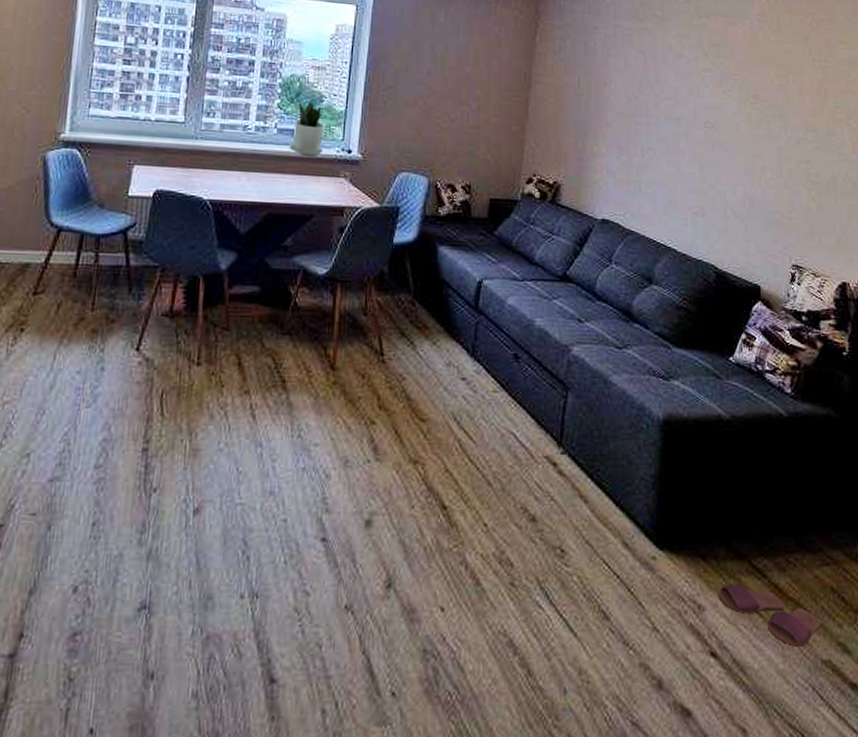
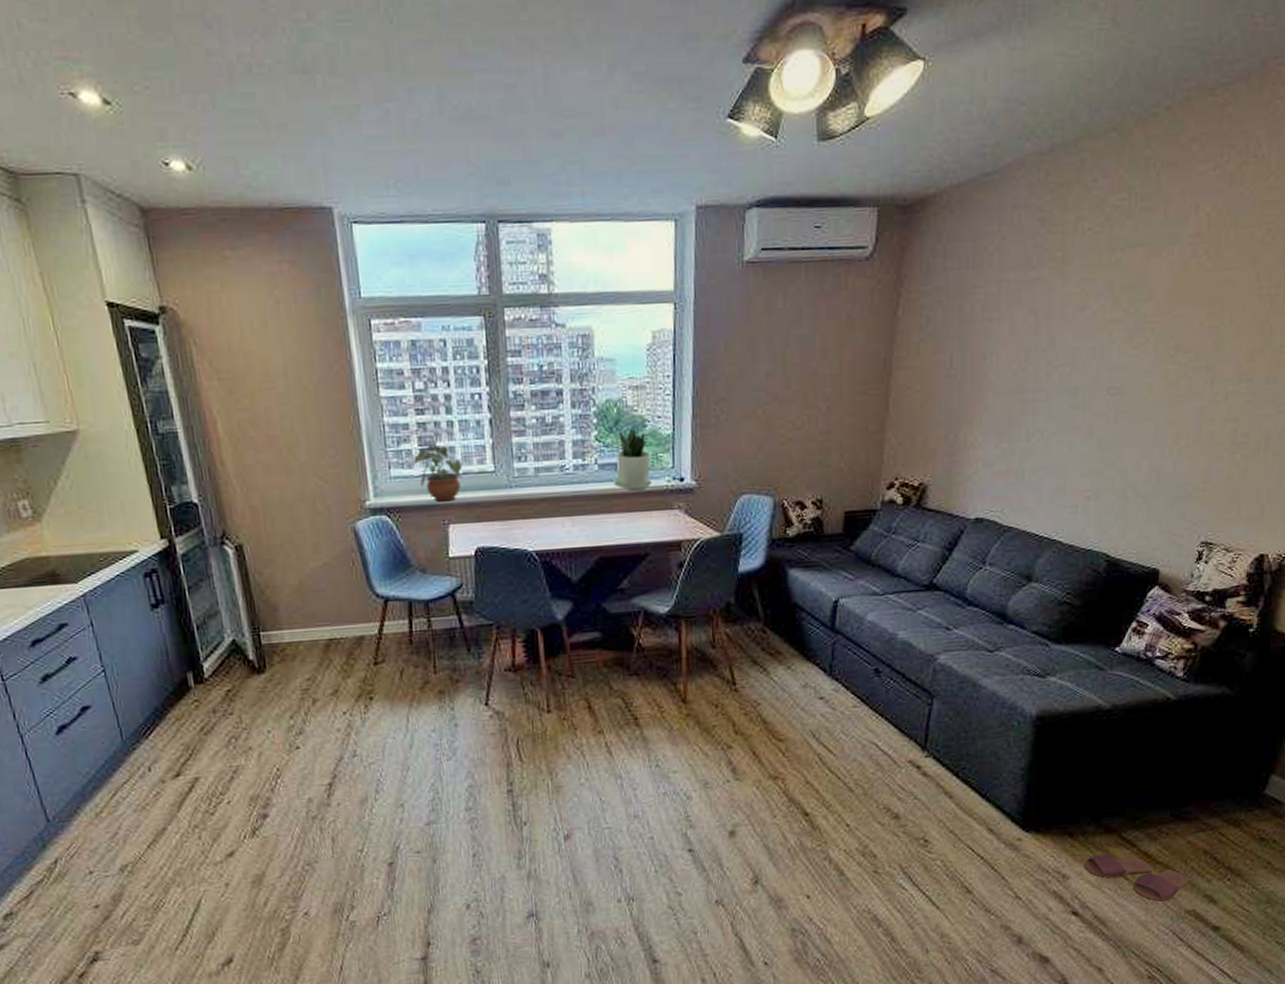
potted plant: none [112,87,156,145] -> present [413,439,463,503]

